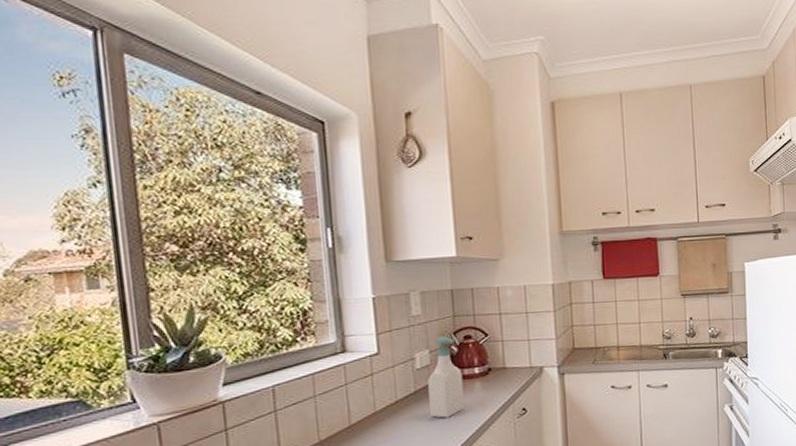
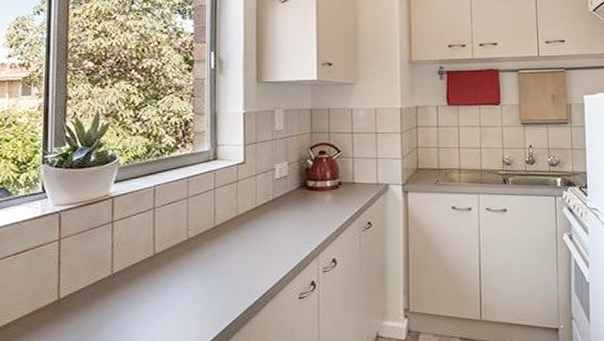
soap bottle: present [428,336,465,418] -> none [285,151,316,226]

